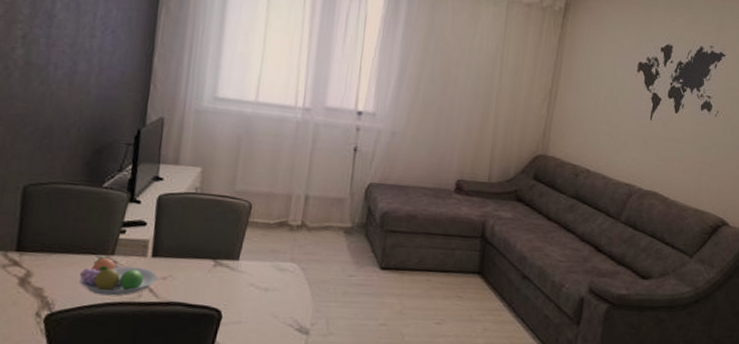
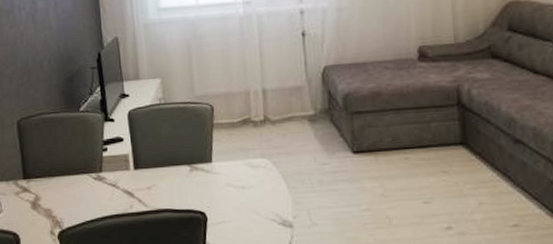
fruit bowl: present [79,256,158,296] -> none [77,175,143,210]

